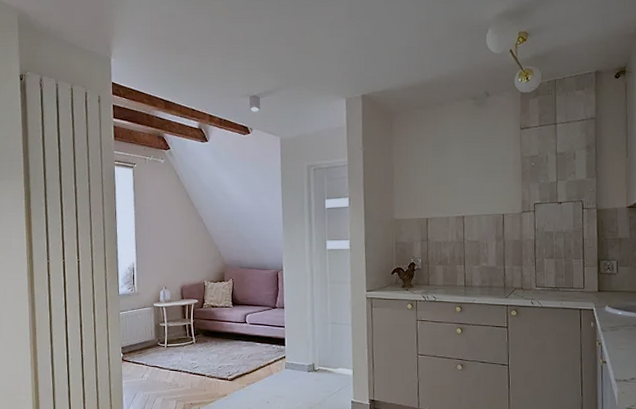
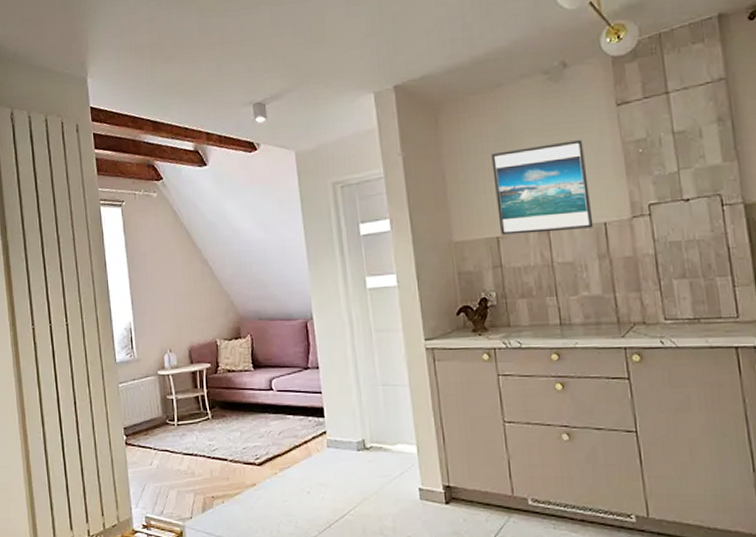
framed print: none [428,152,495,218] -> present [491,140,594,235]

